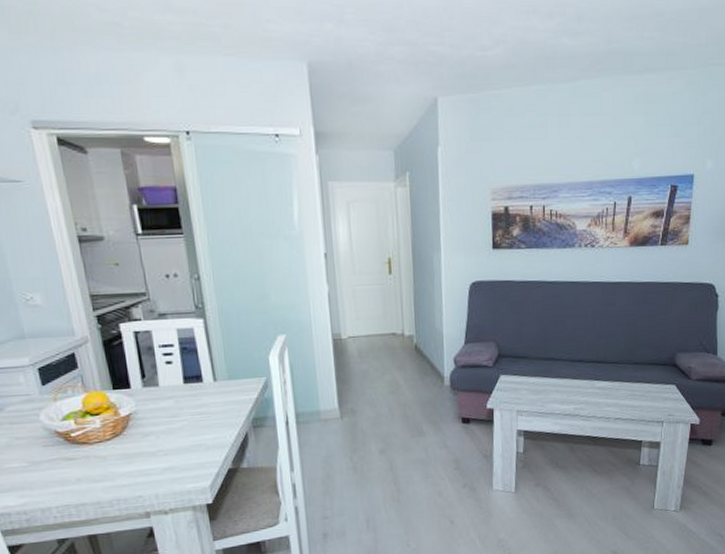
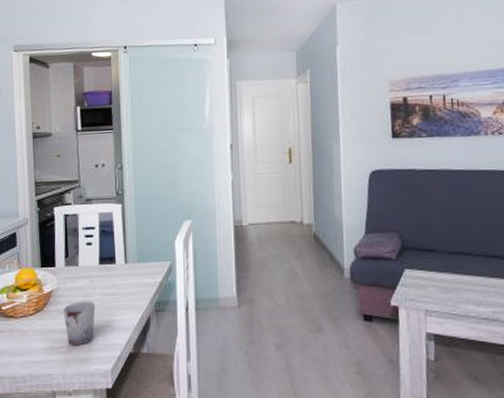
cup: none [146,421,186,467] -> present [63,301,96,346]

